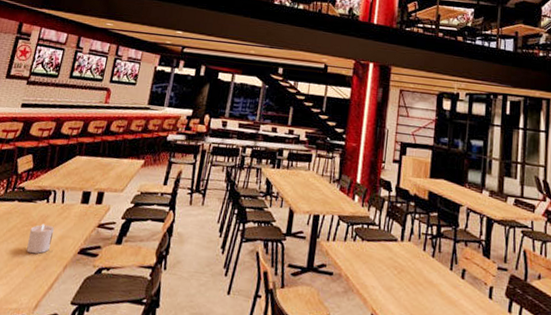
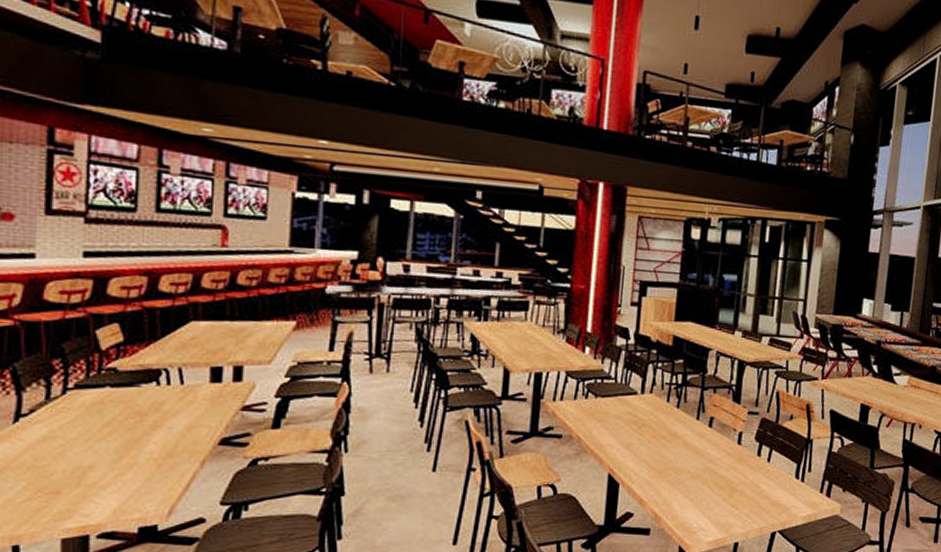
candle: present [26,224,55,254] -> none [138,413,177,451]

